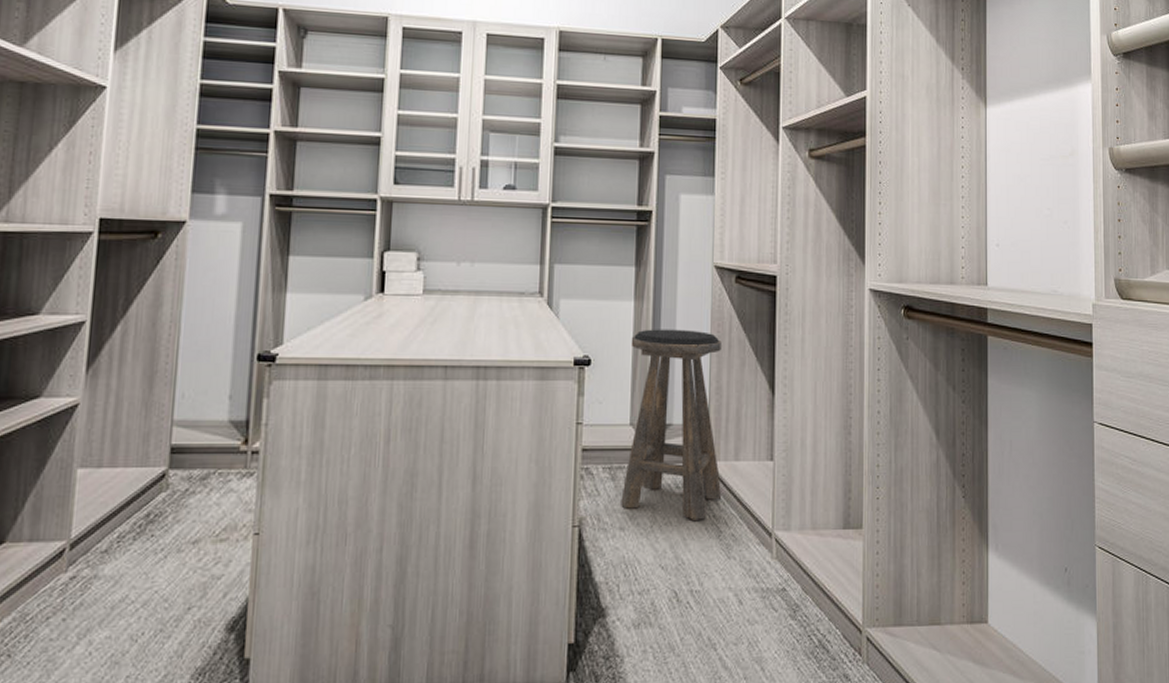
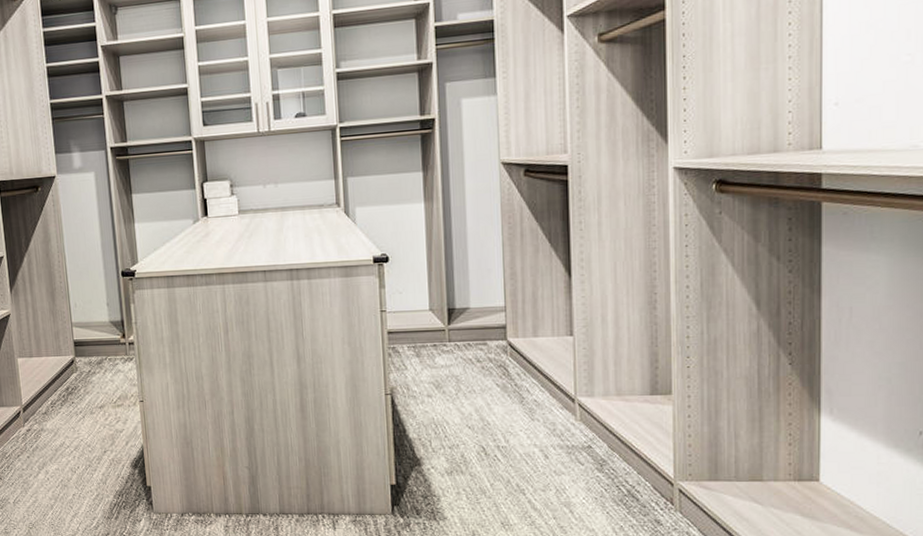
stool: present [621,329,722,520] -> none [424,223,523,389]

